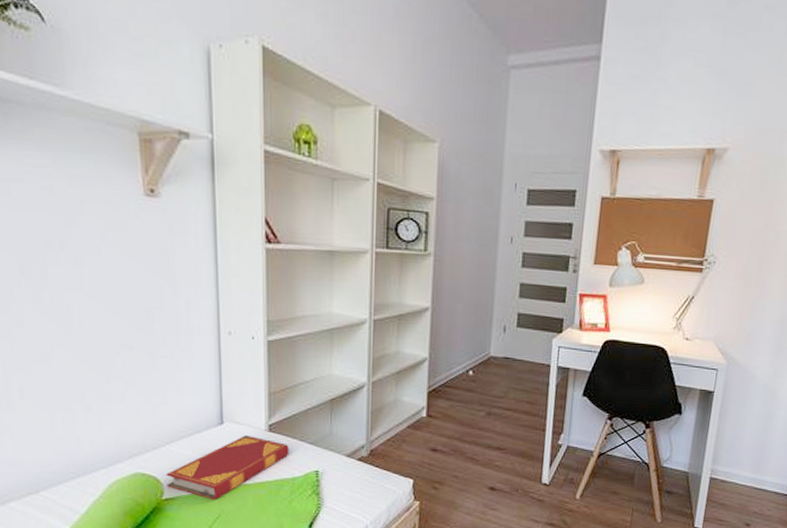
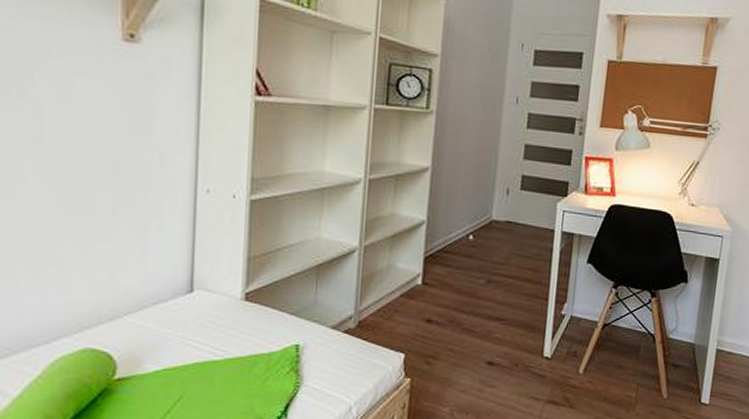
hardback book: present [166,435,289,500] -> none [121,305,268,379]

